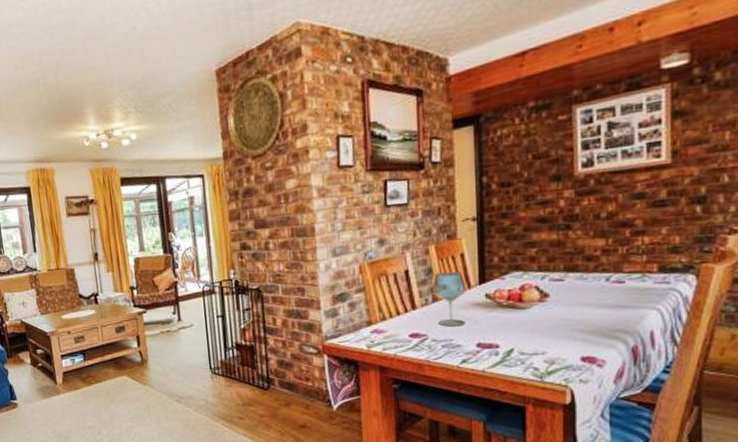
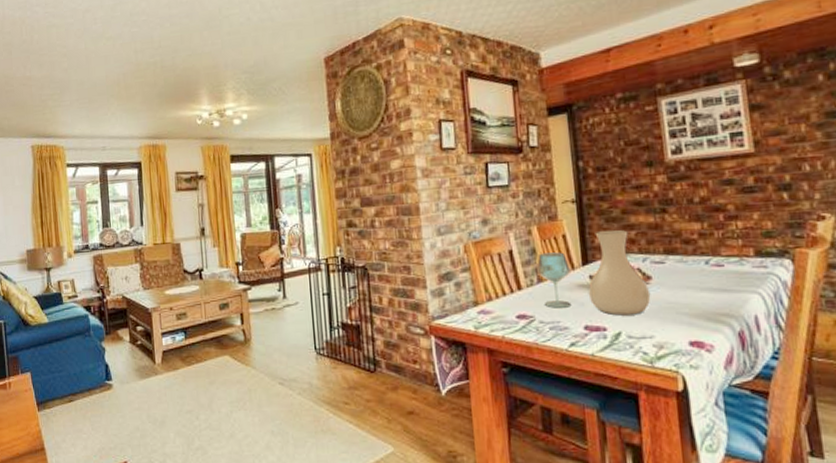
vase: none [483,247,547,333] -> present [588,229,651,316]

